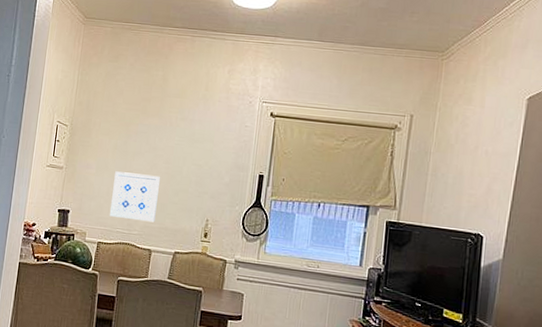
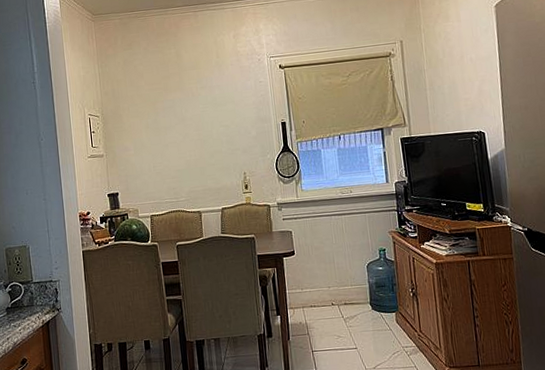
wall art: present [109,171,160,223] -> none [152,143,198,190]

